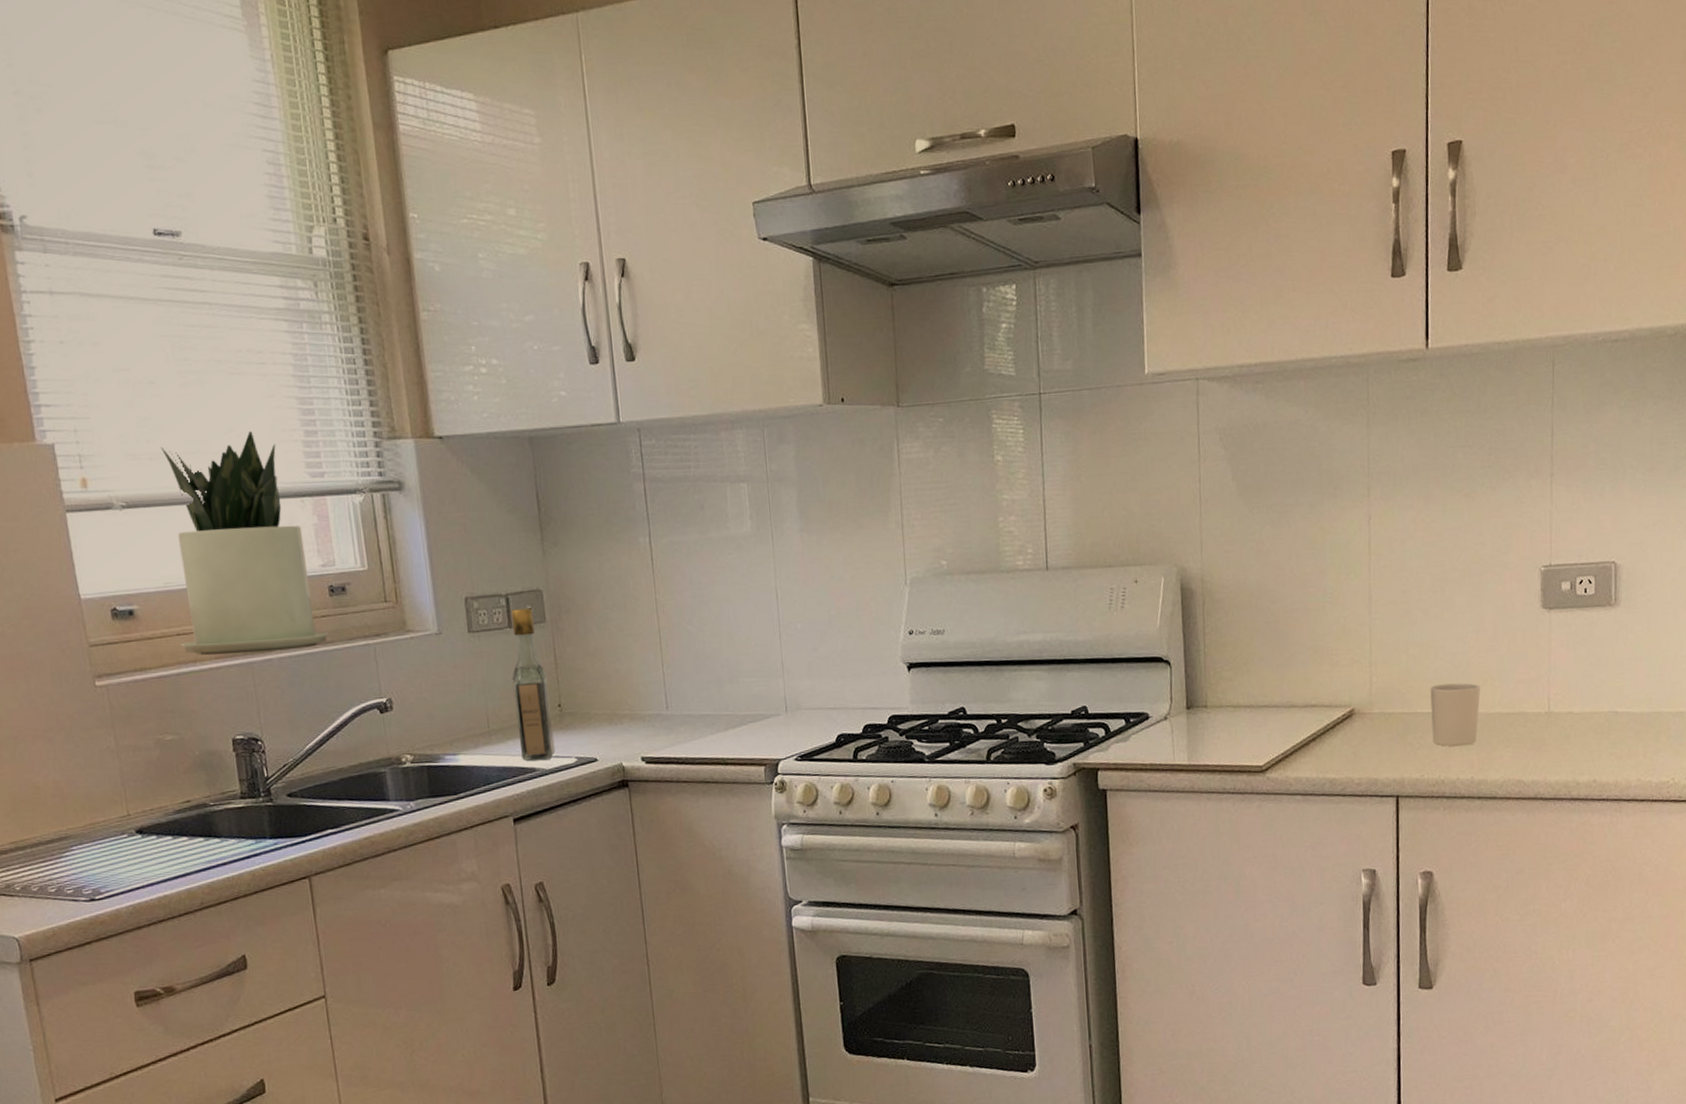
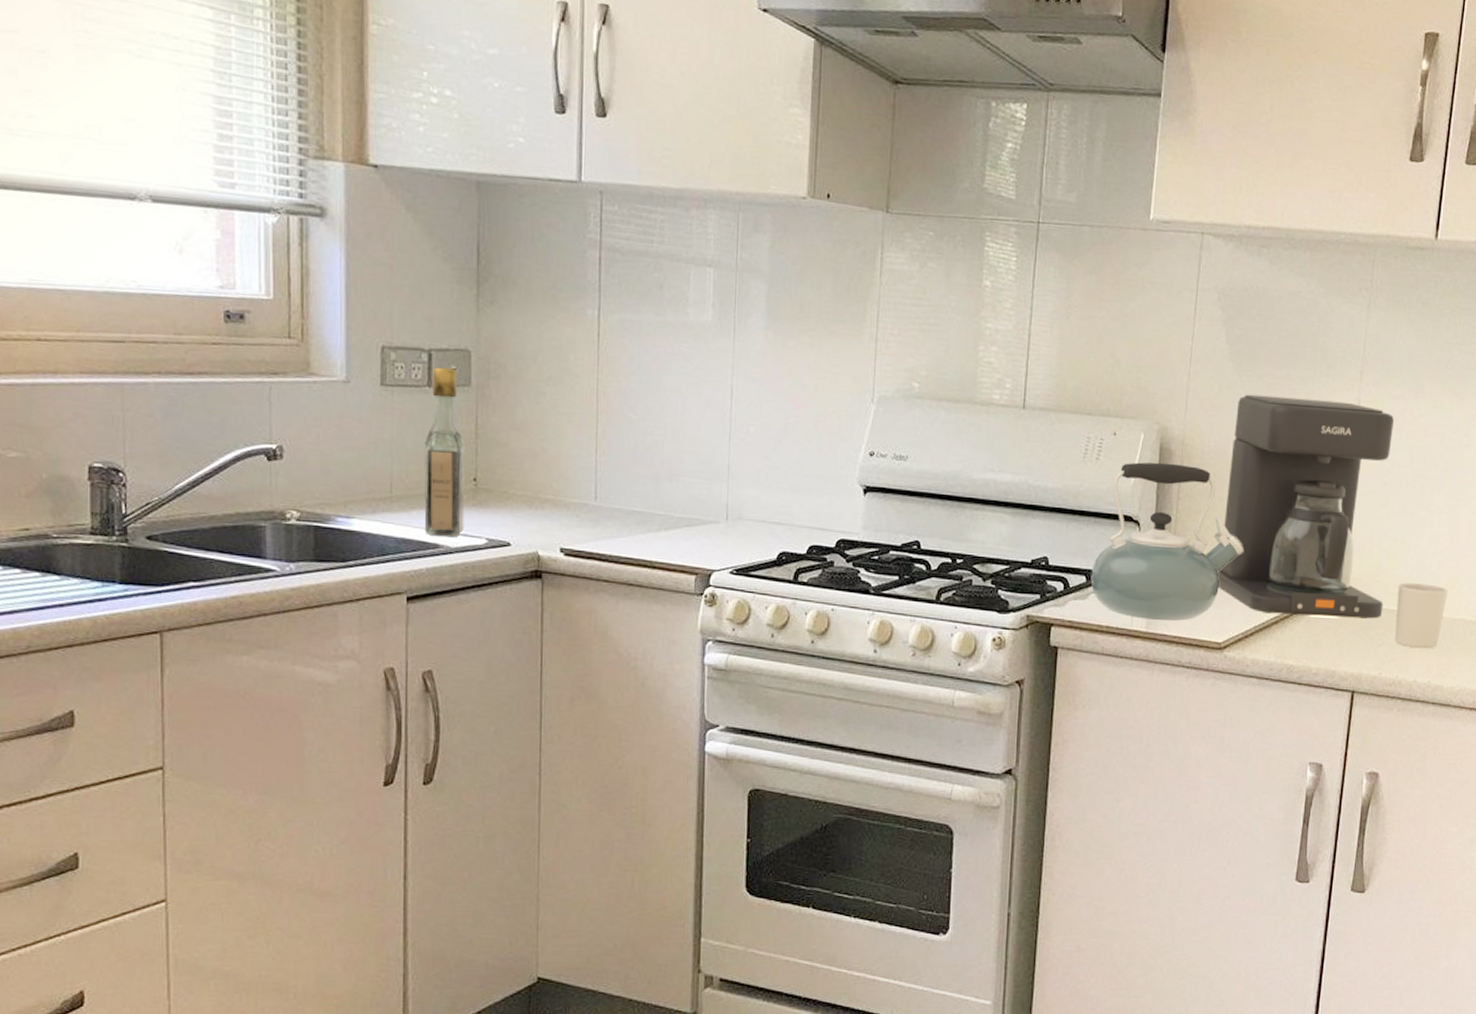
planter: present [160,431,330,656] -> none [40,124,219,376]
kettle: none [1129,601,1274,753] -> present [1090,462,1244,622]
coffee maker: none [1250,519,1418,732] -> present [1217,394,1395,619]

